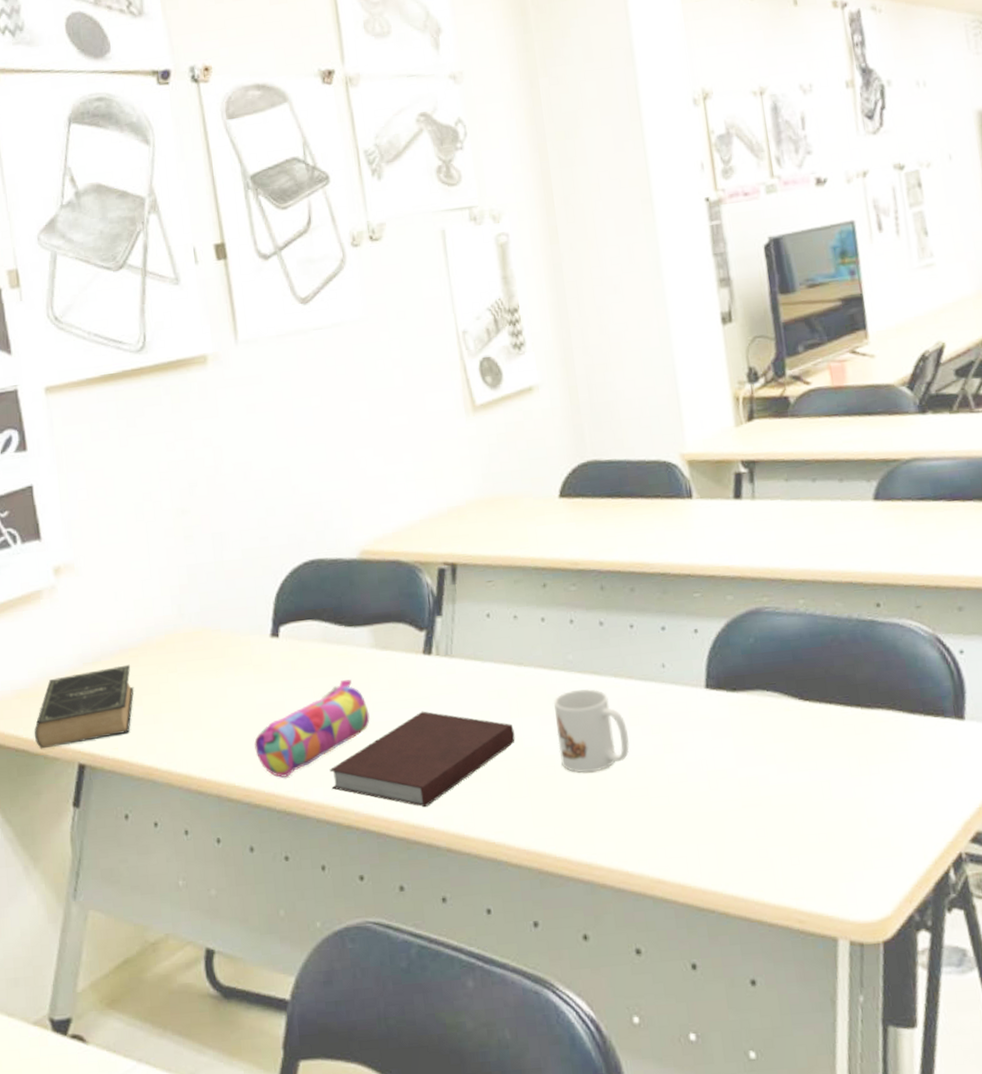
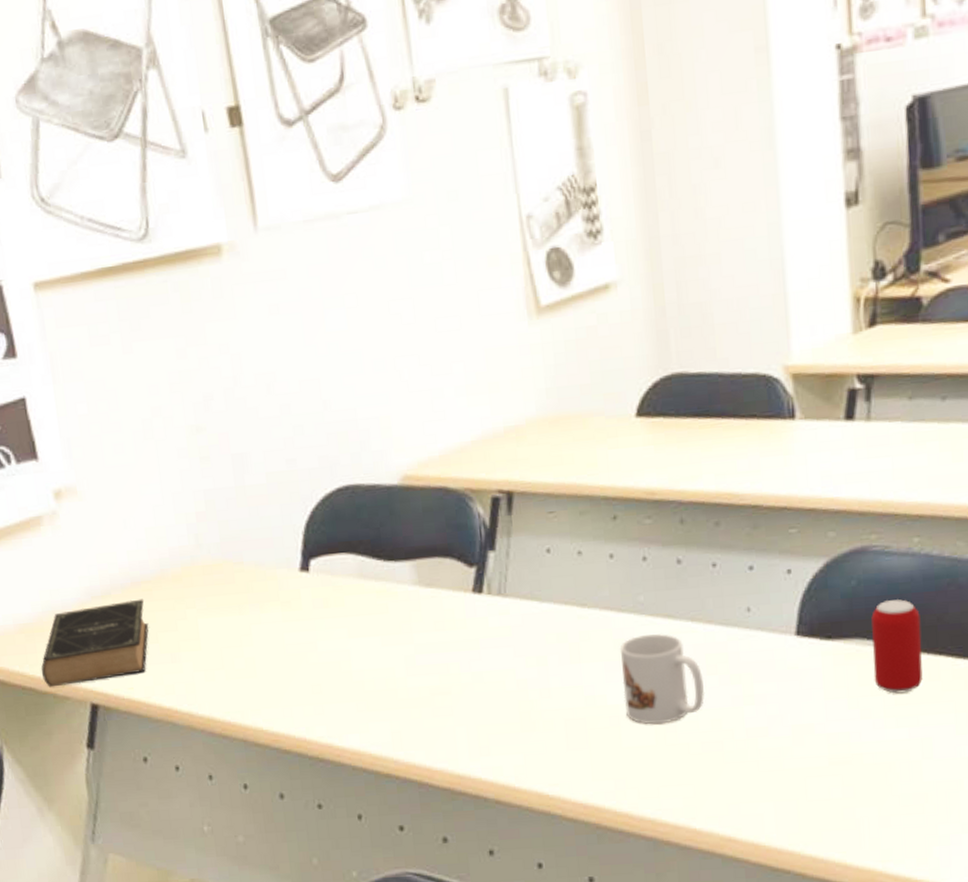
pencil case: present [254,679,370,778] -> none [283,619,412,722]
notebook: present [329,711,515,808] -> none [366,654,575,757]
beverage can: none [769,654,817,740] -> present [871,599,923,694]

